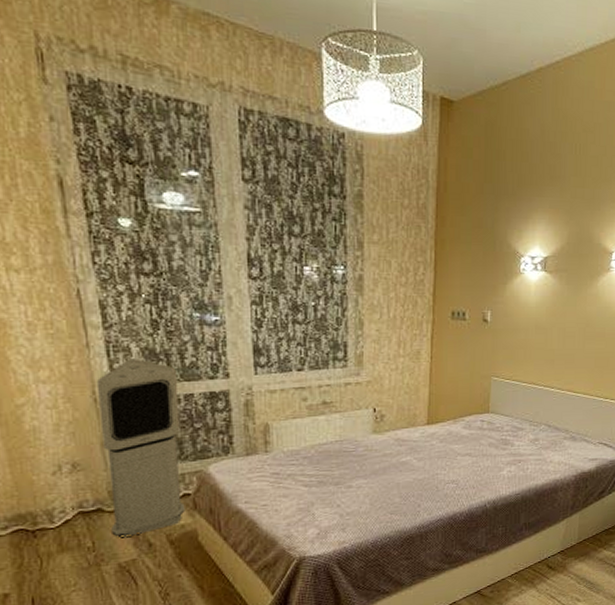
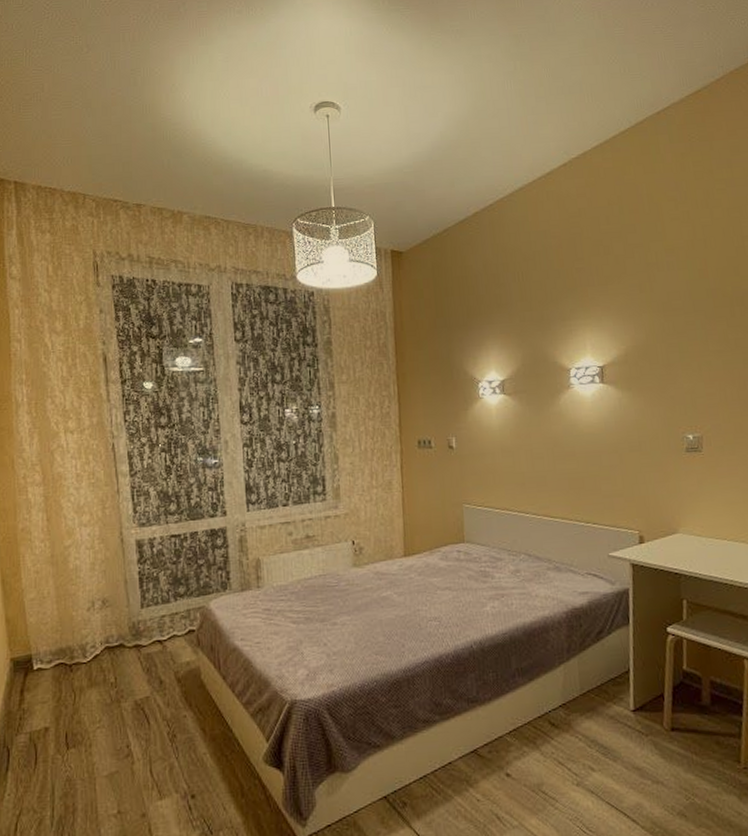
air purifier: present [96,359,185,538] -> none [123,501,190,674]

